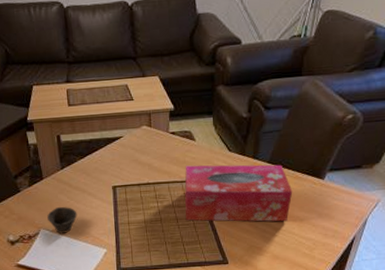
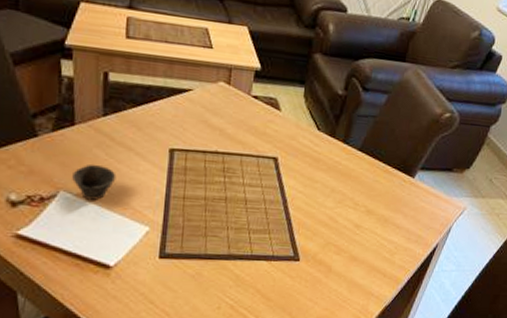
tissue box: present [184,164,293,222] -> none [256,138,381,219]

